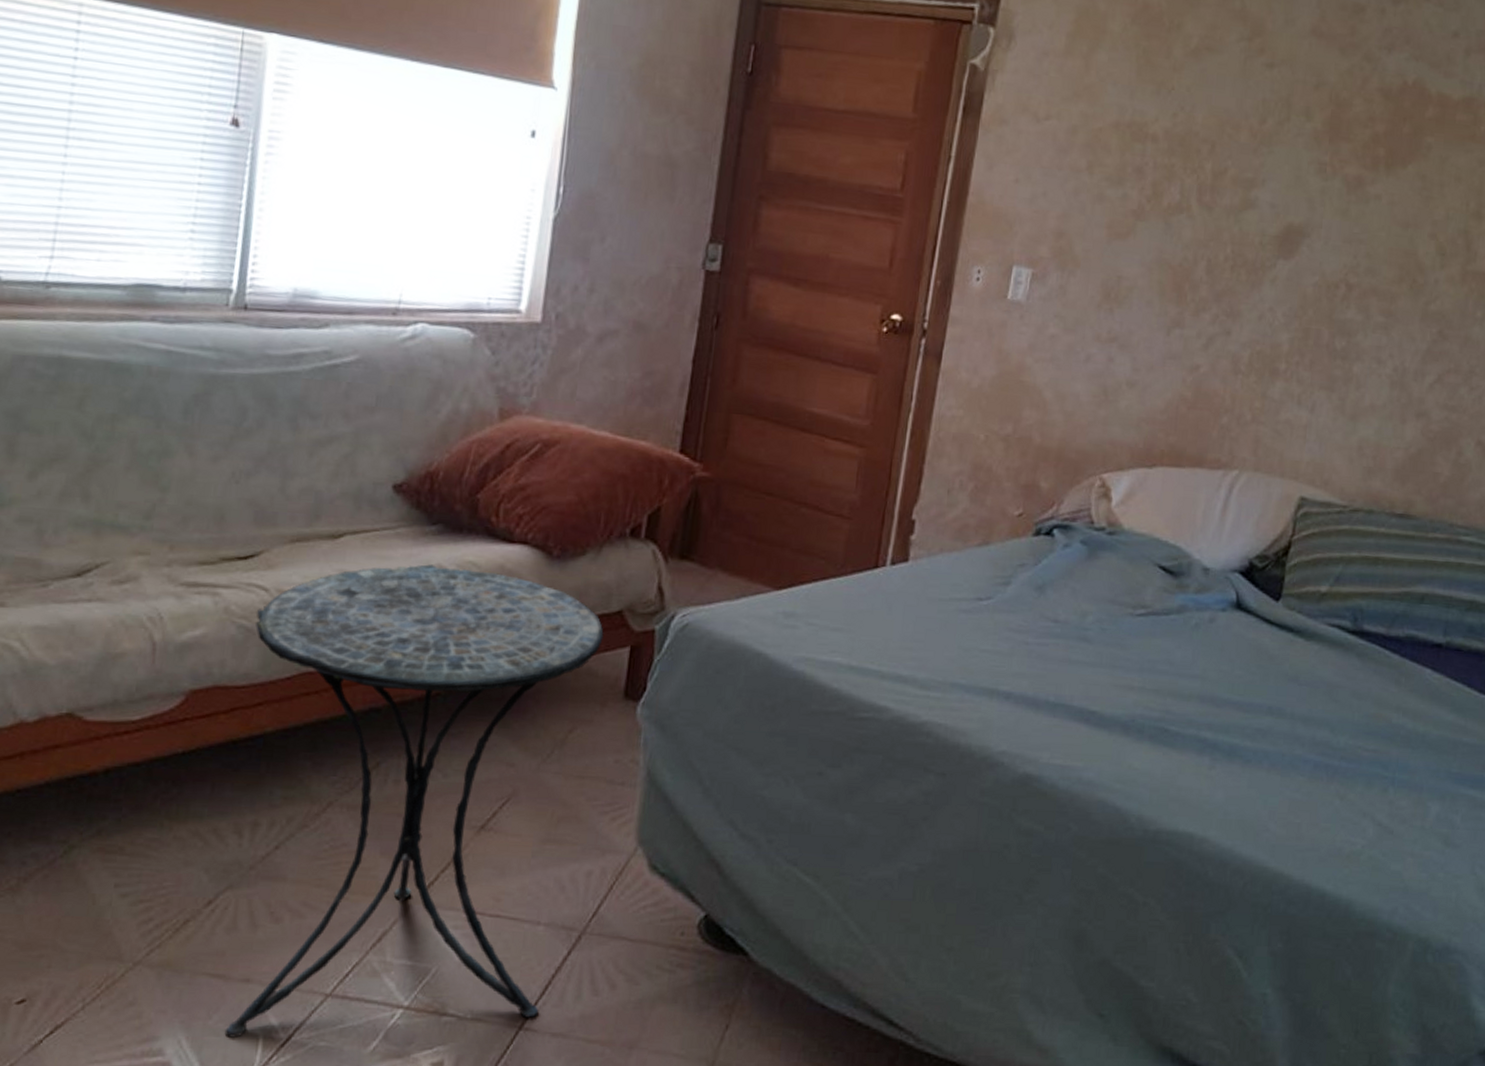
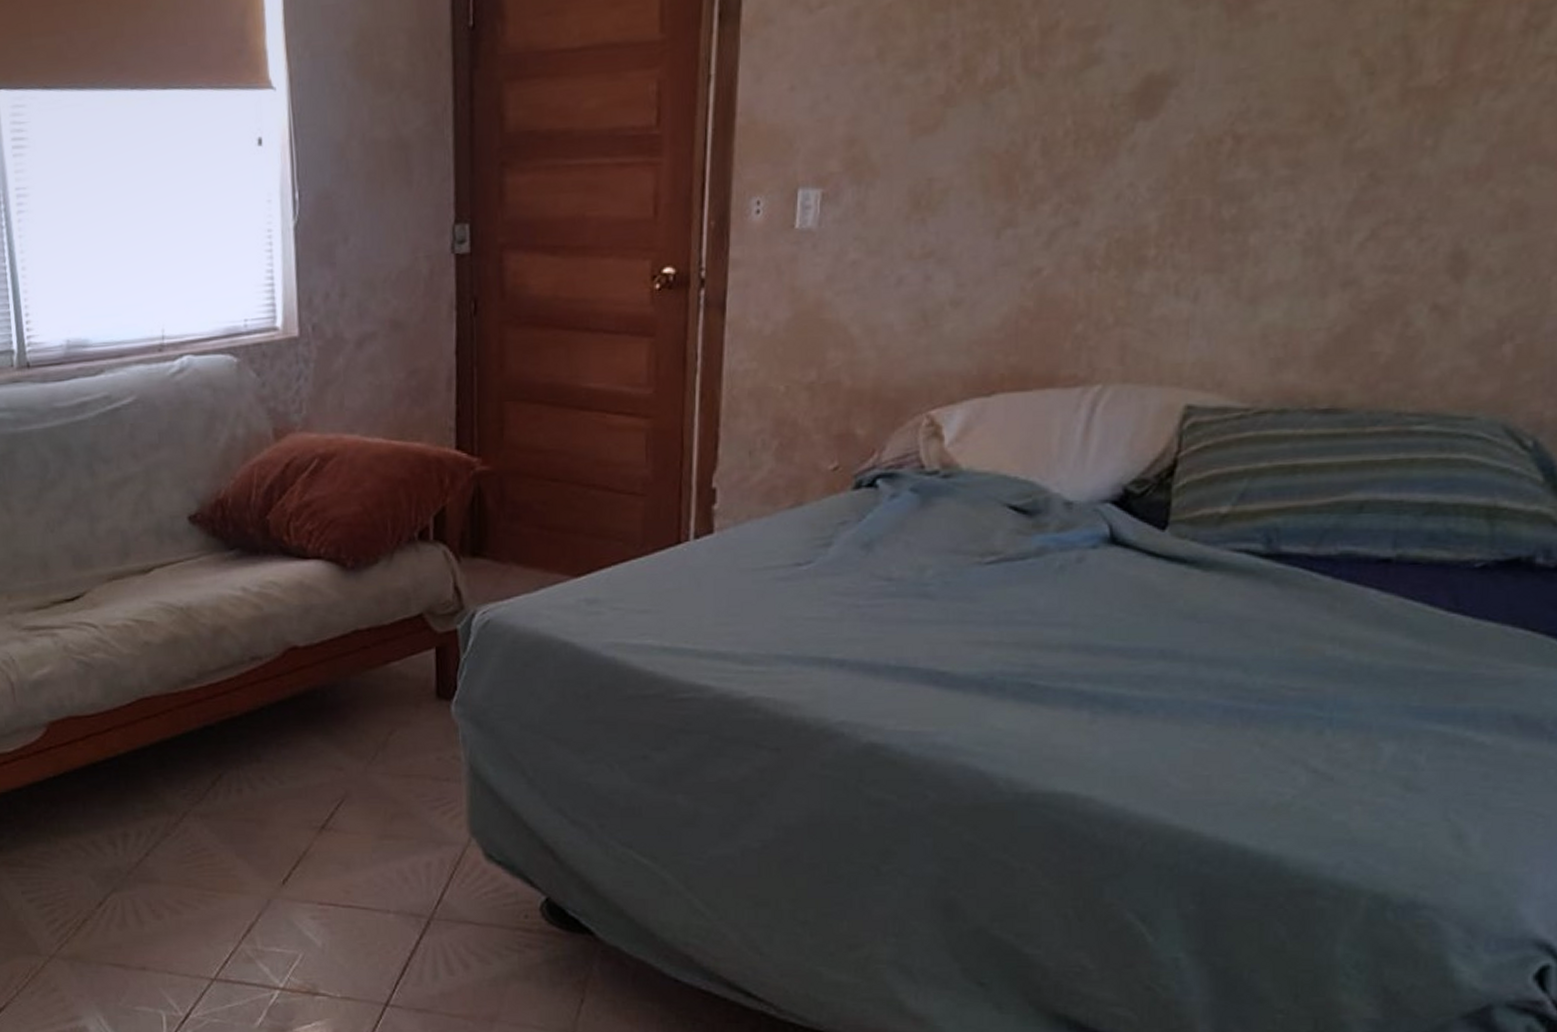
side table: present [224,564,604,1039] -> none [91,588,408,1017]

